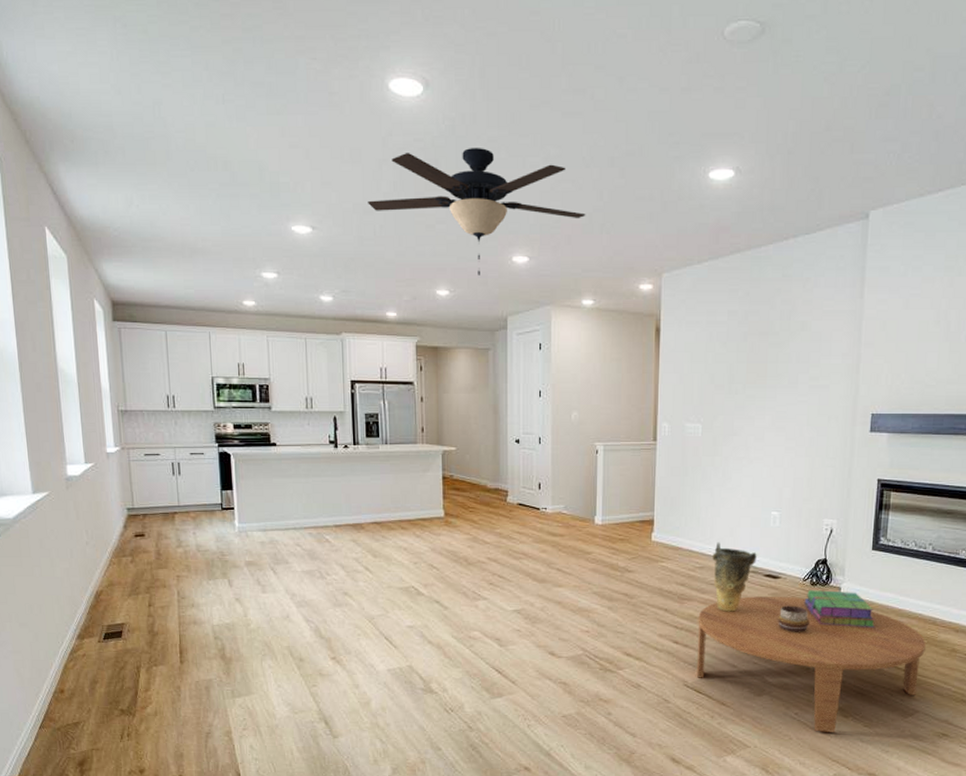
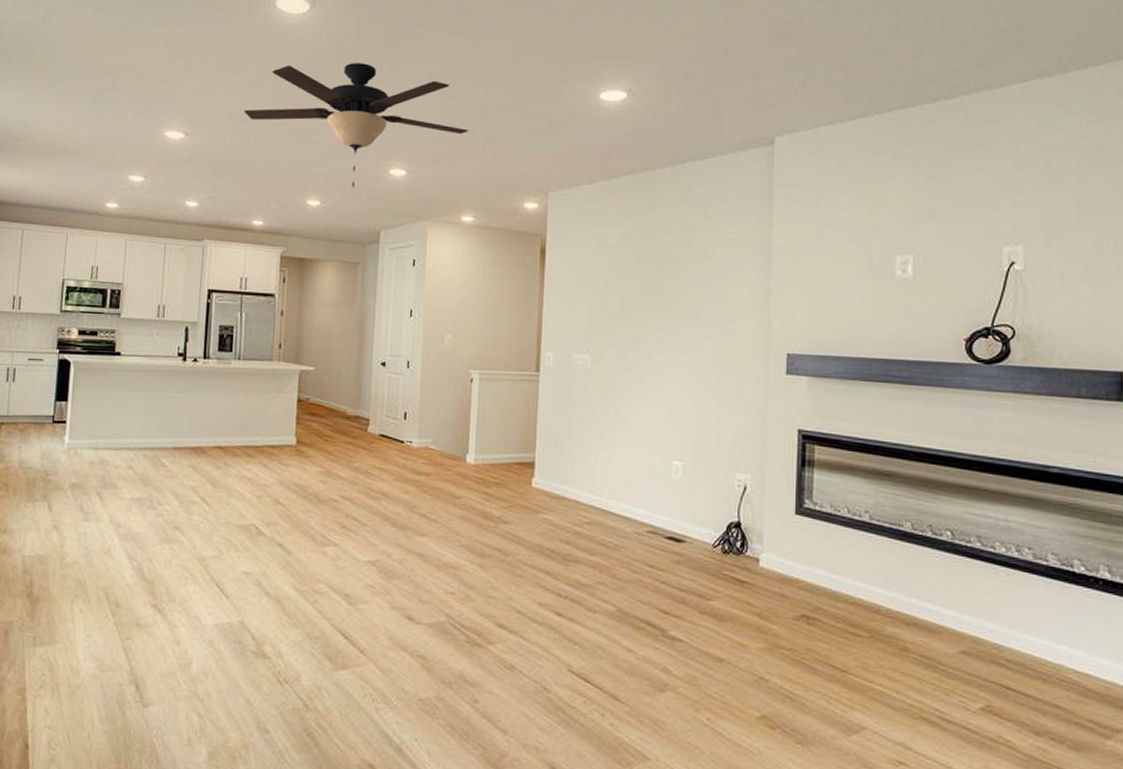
coffee table: present [696,596,926,732] -> none [583,562,869,748]
vase: present [712,542,757,612] -> none [603,493,656,581]
decorative bowl: present [777,605,809,632] -> none [681,577,722,612]
stack of books: present [804,590,876,628] -> none [714,559,805,612]

